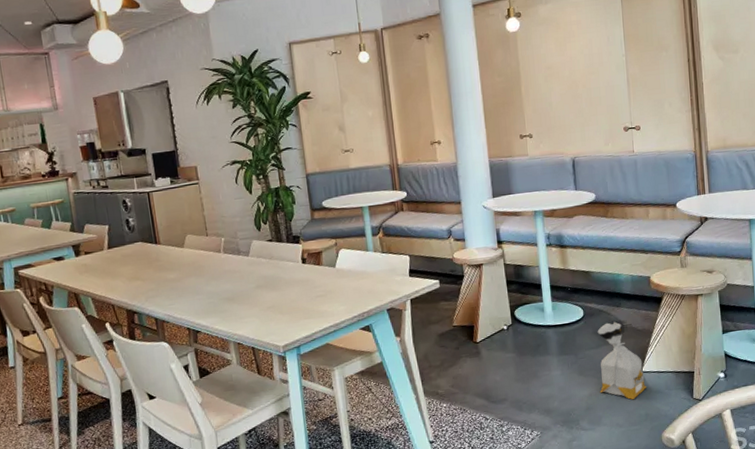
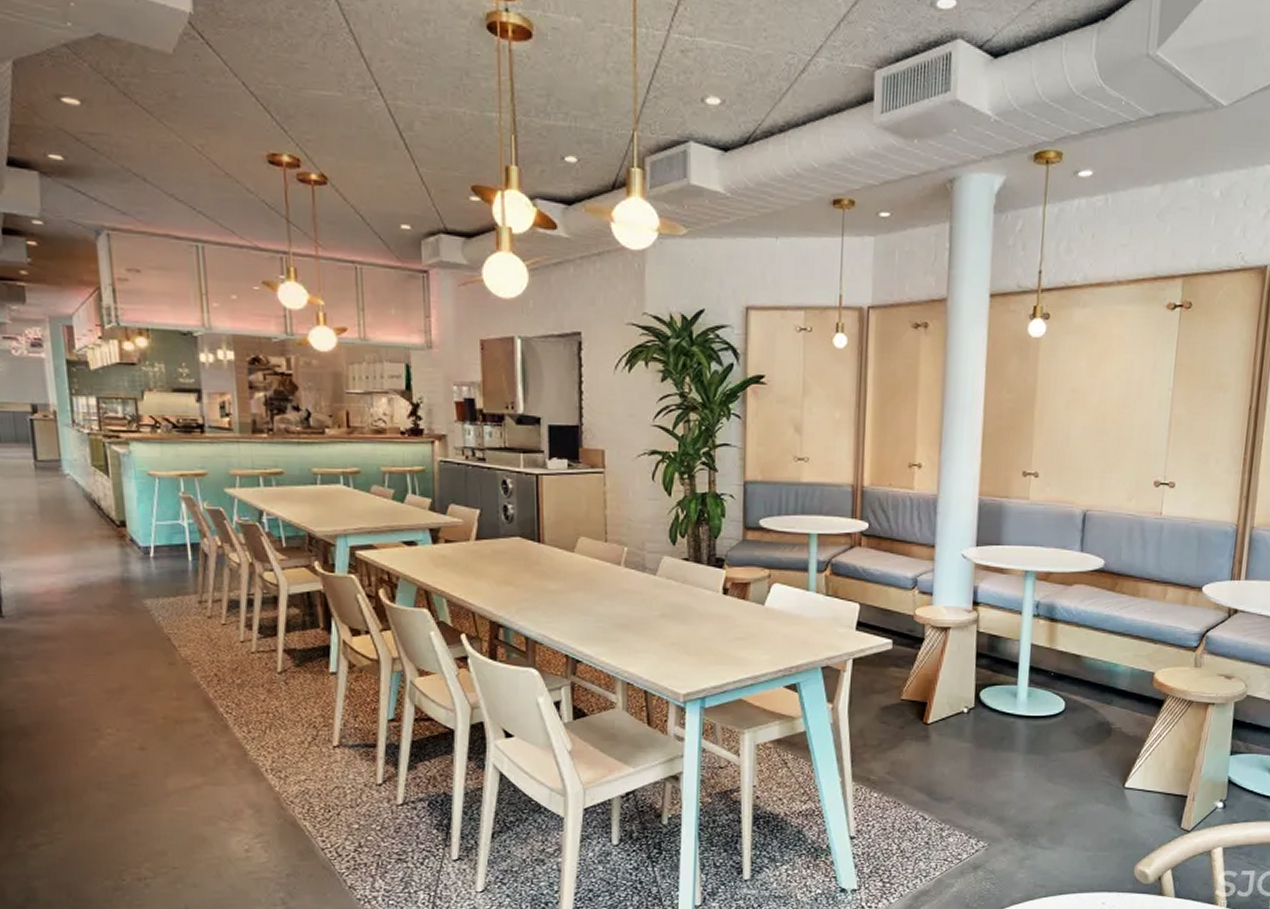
bag: present [597,321,646,400] -> none [1068,722,1127,820]

